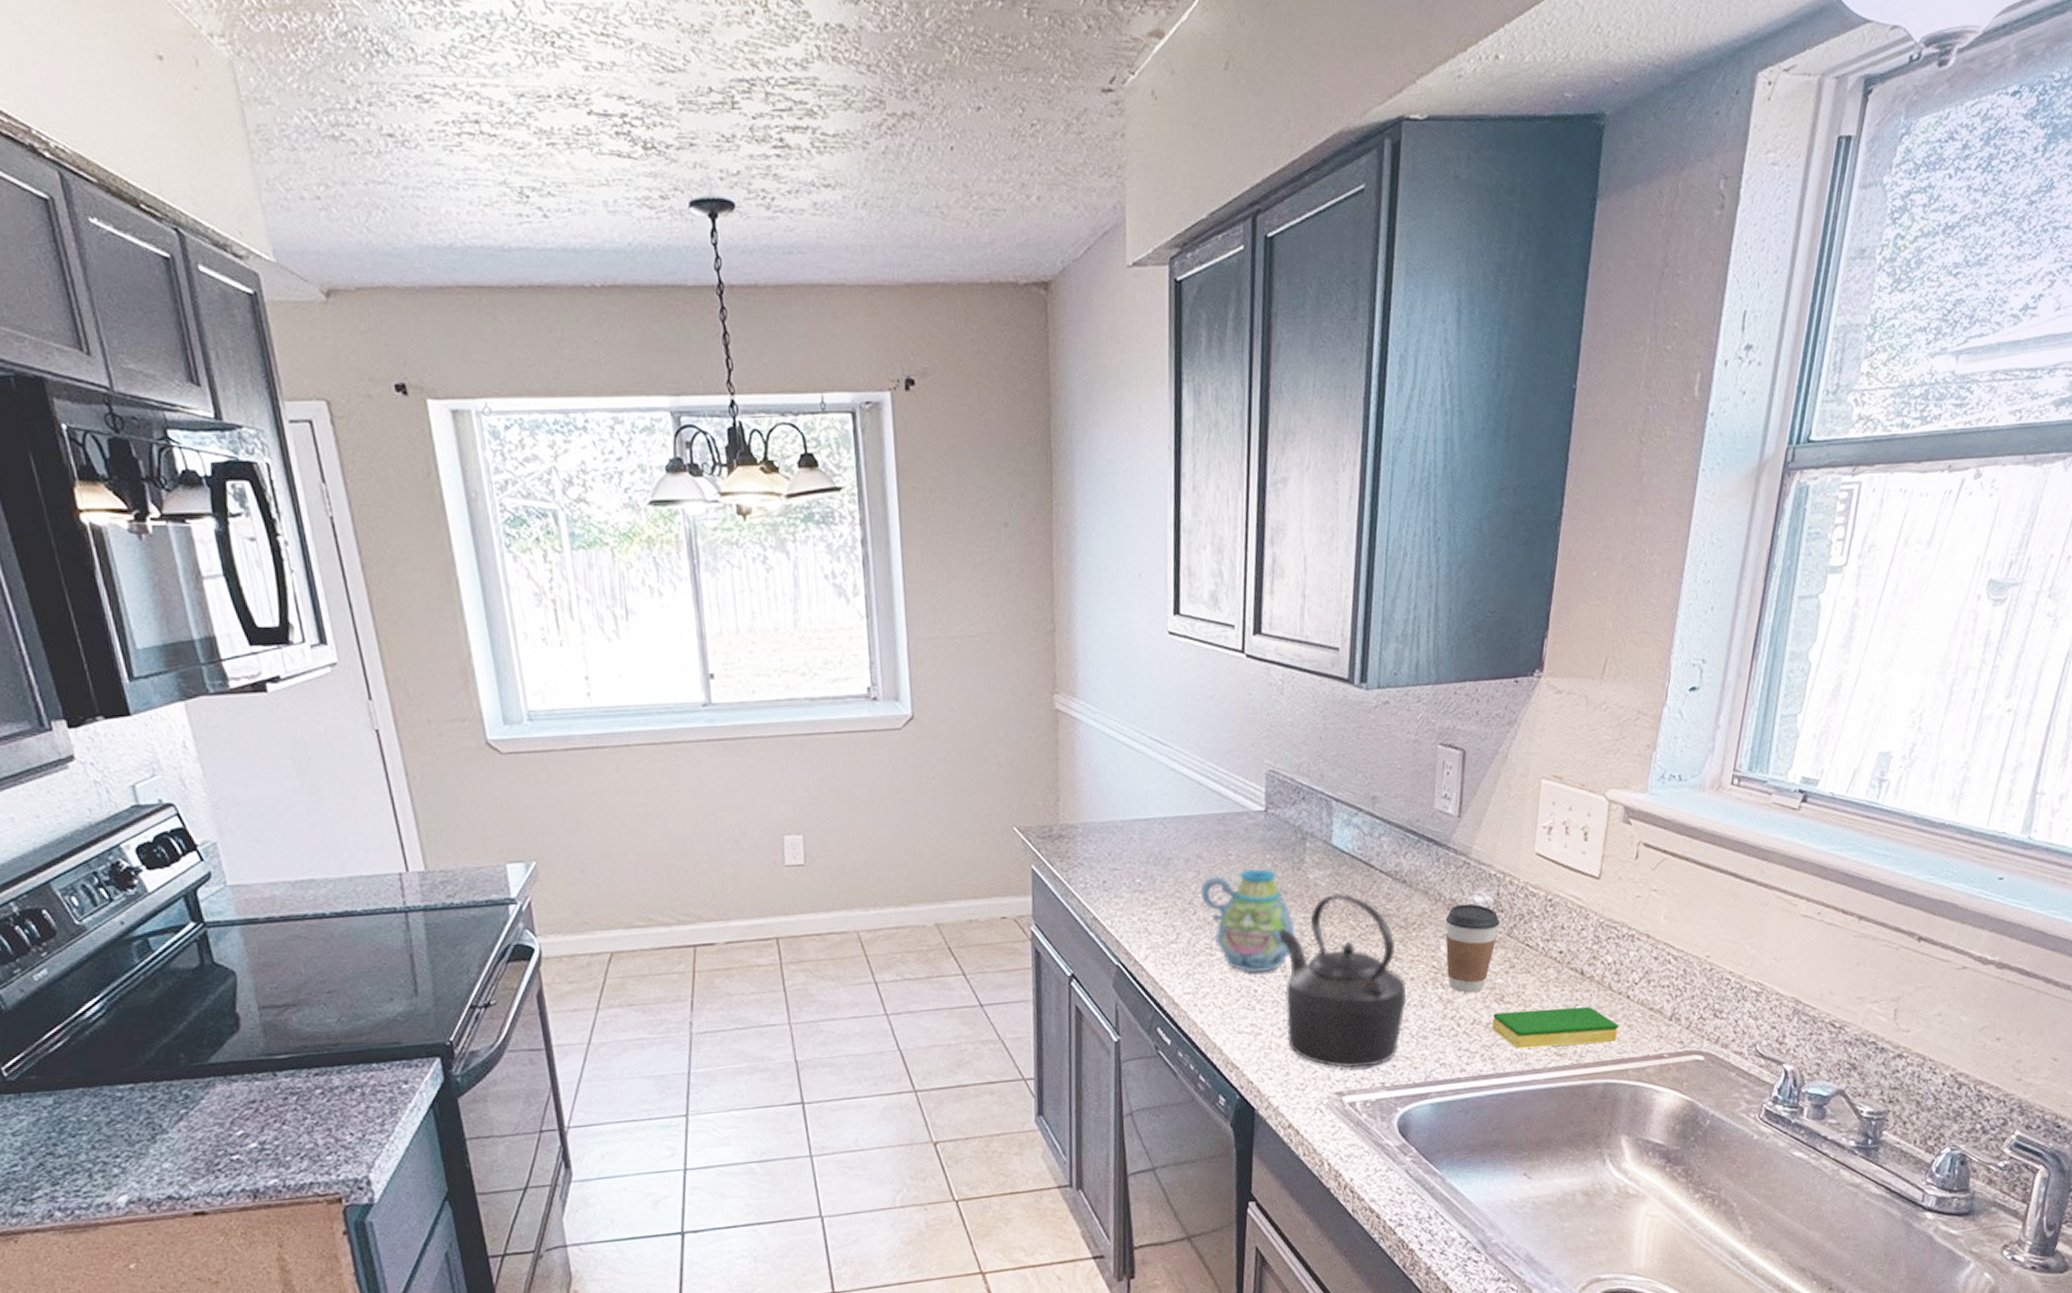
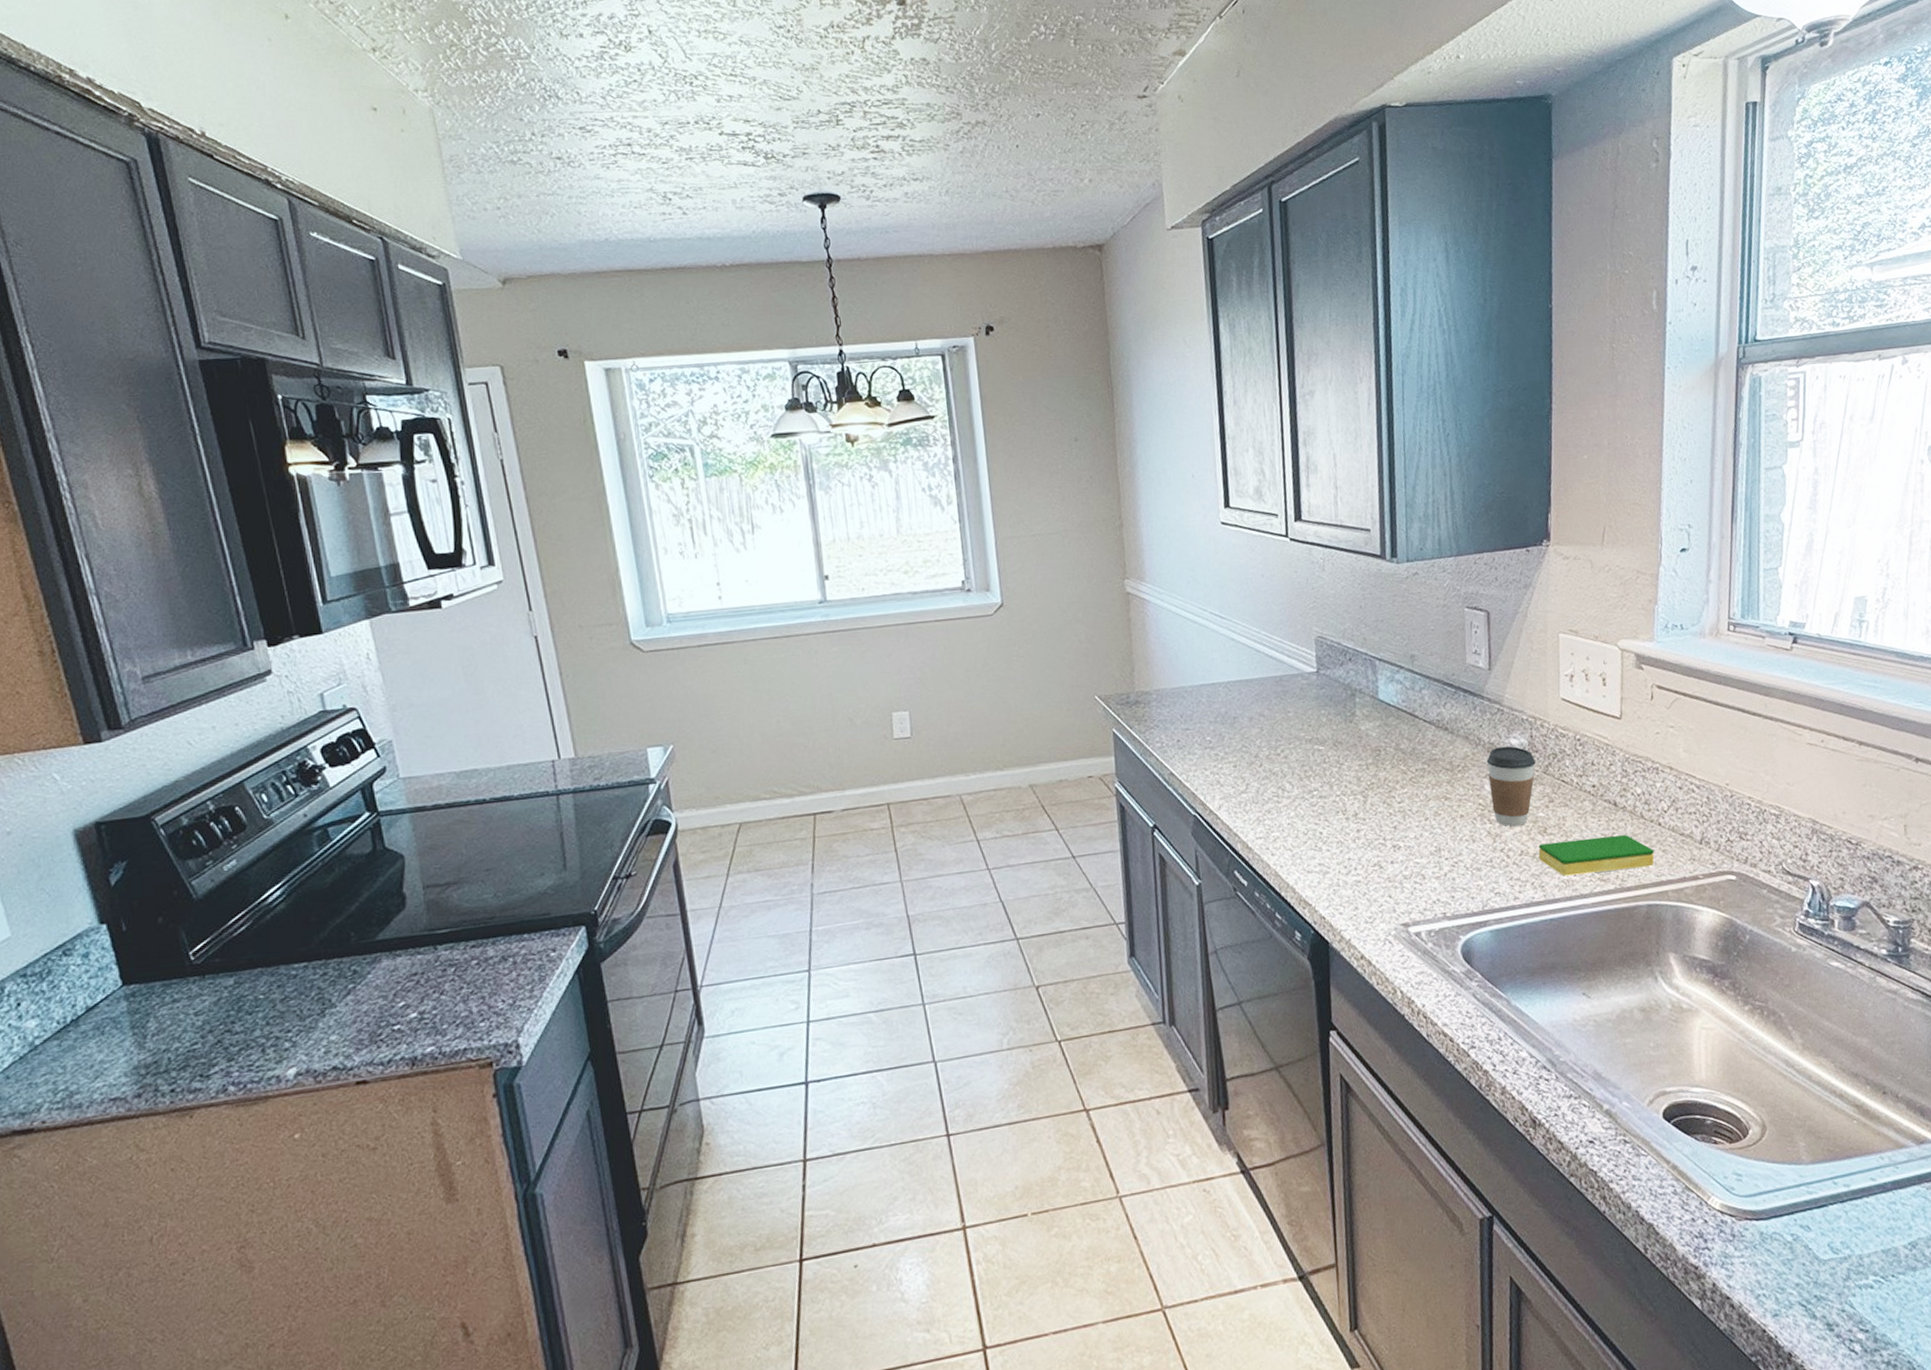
mug: present [1200,869,1295,974] -> none [1264,723,1353,817]
kettle: present [1278,893,1406,1068] -> none [1337,741,1458,900]

